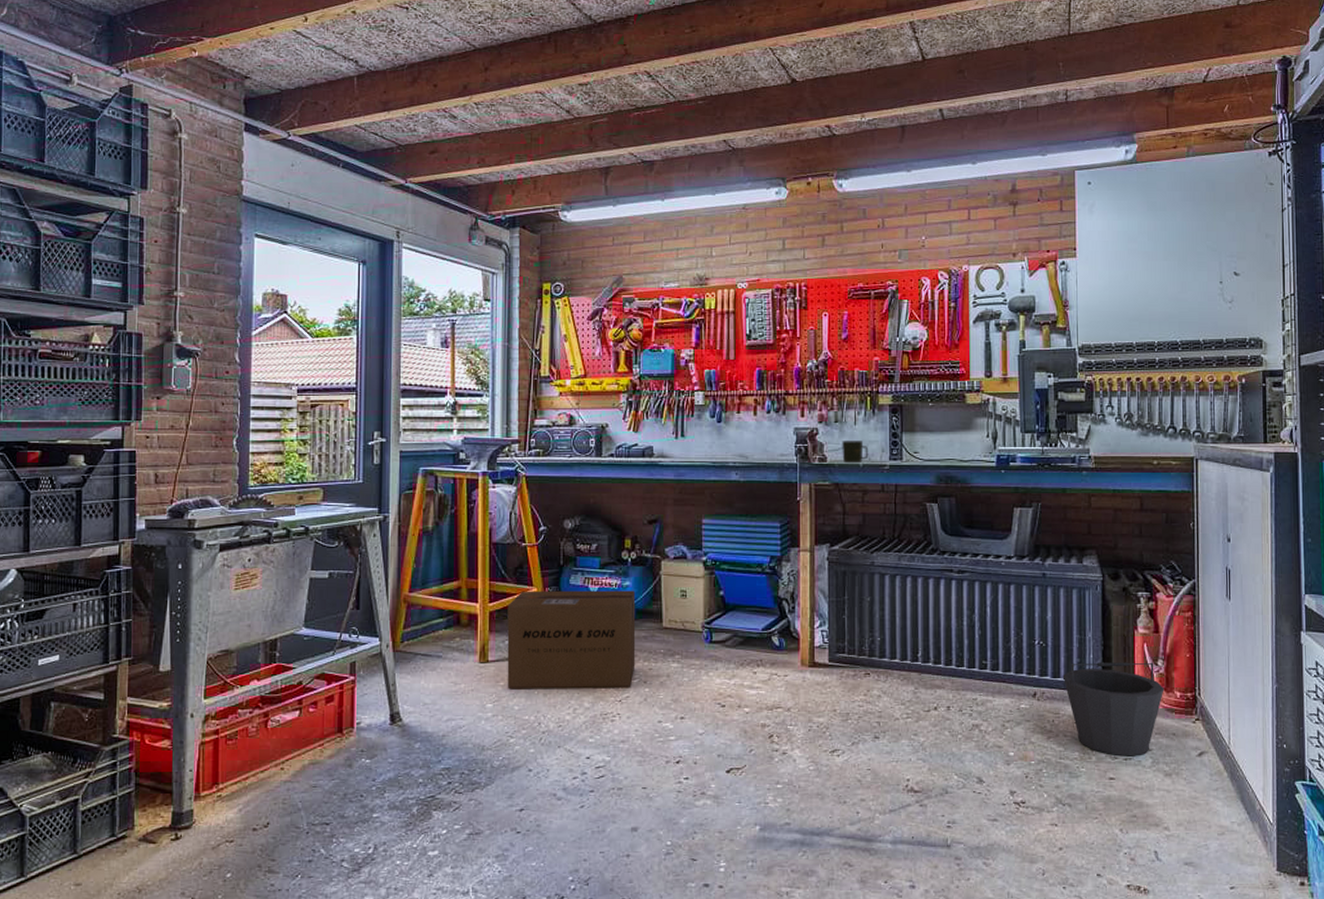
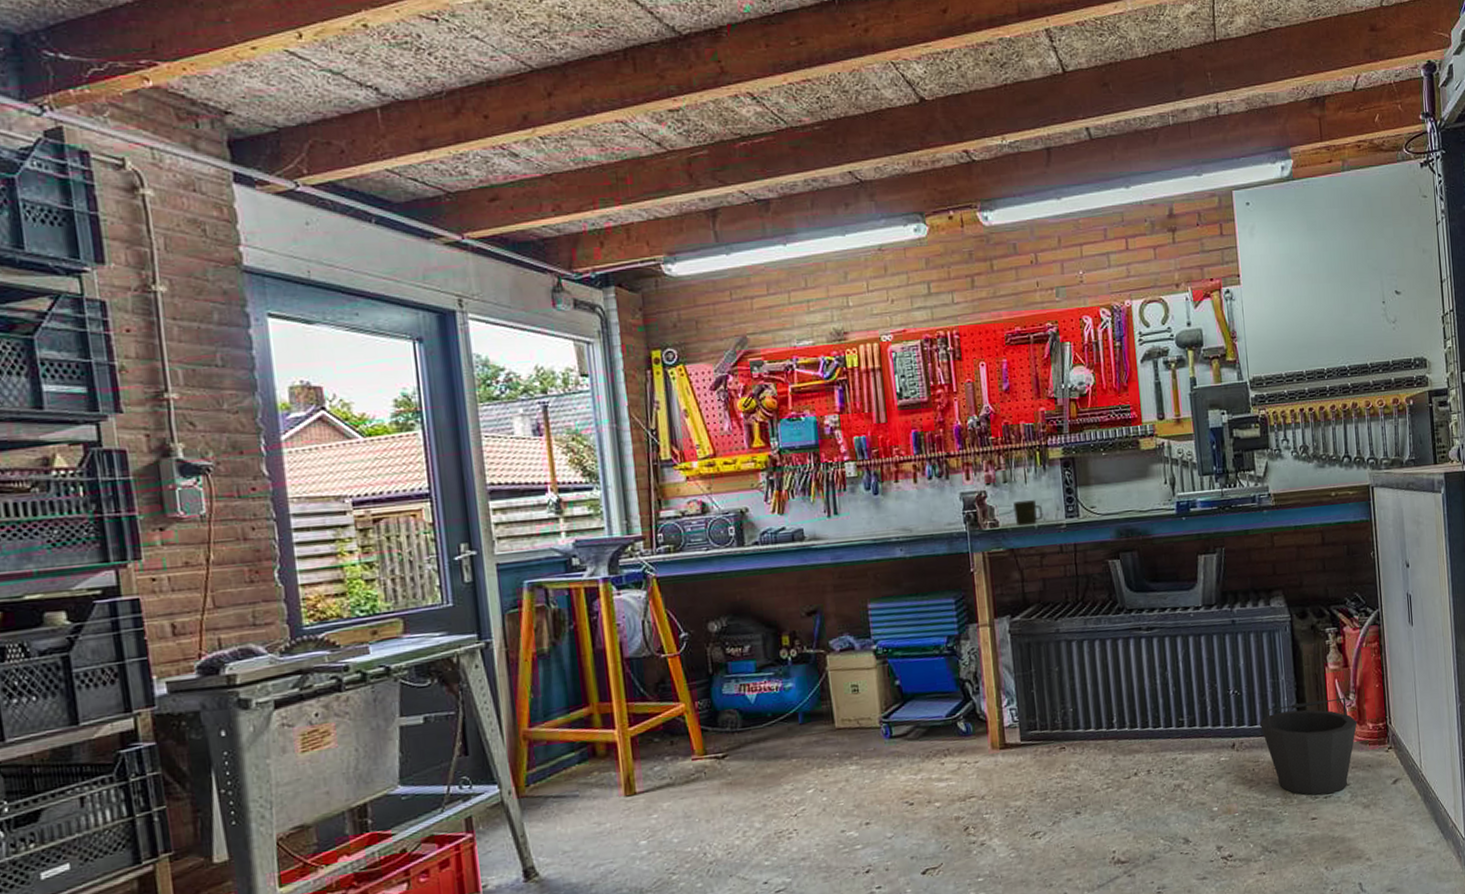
box: present [507,590,636,690] -> none [651,691,809,822]

